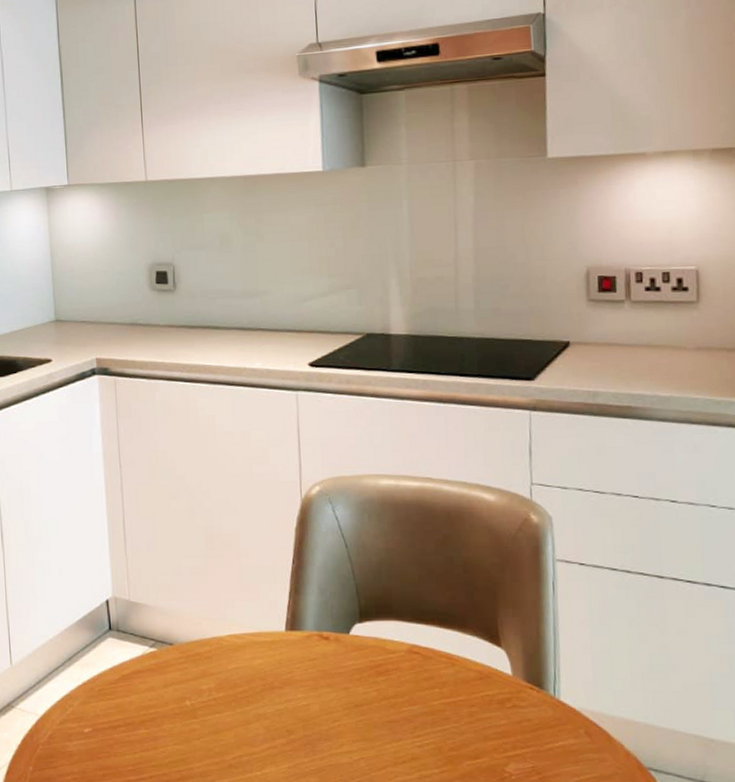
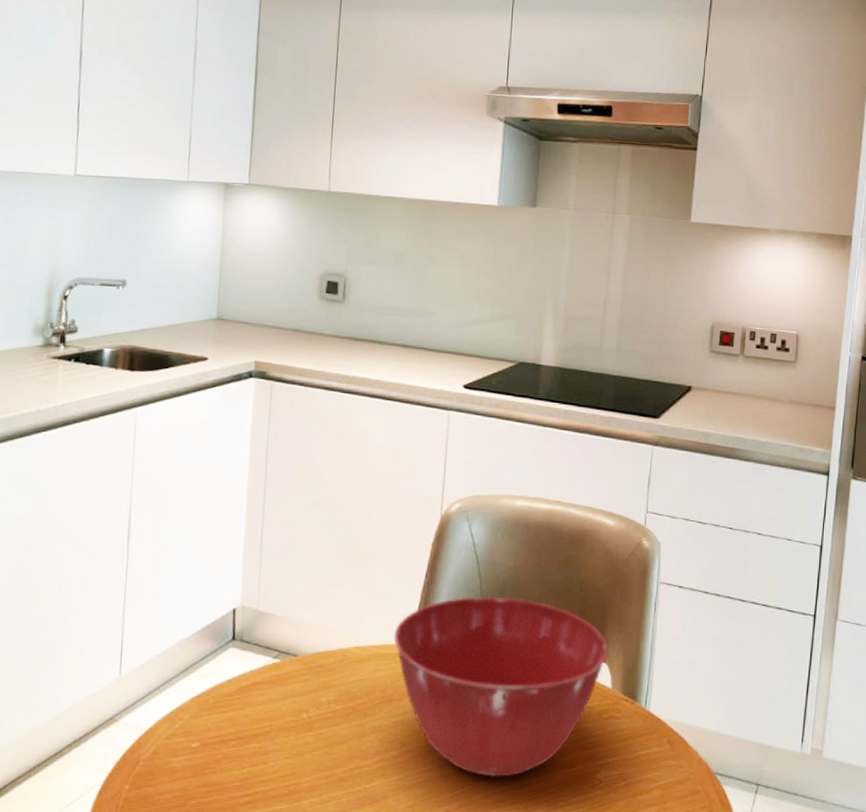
mixing bowl: none [267,580,505,768] -> present [393,596,610,777]

